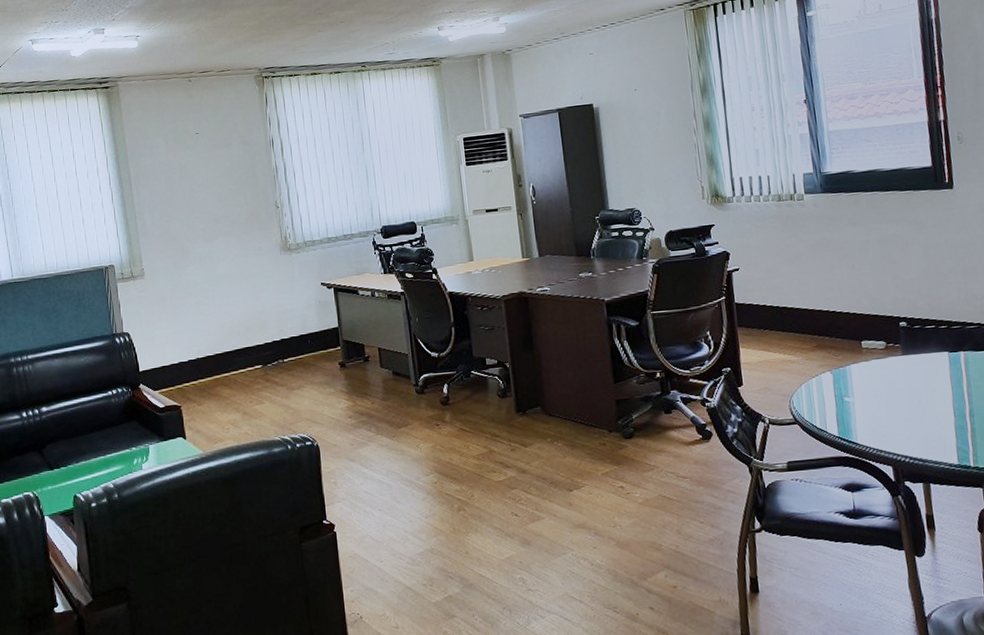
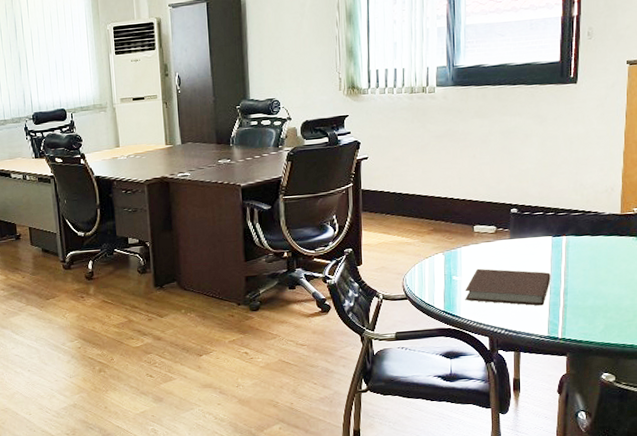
notebook: none [859,388,954,430] -> present [465,268,551,306]

